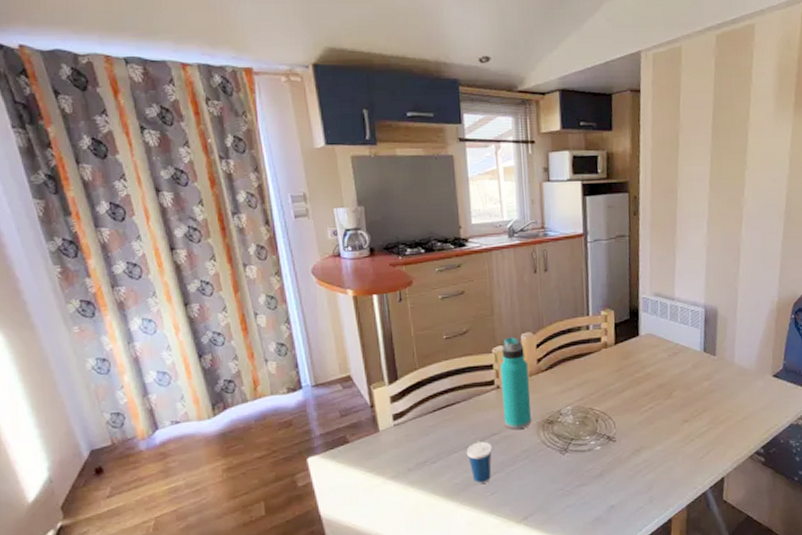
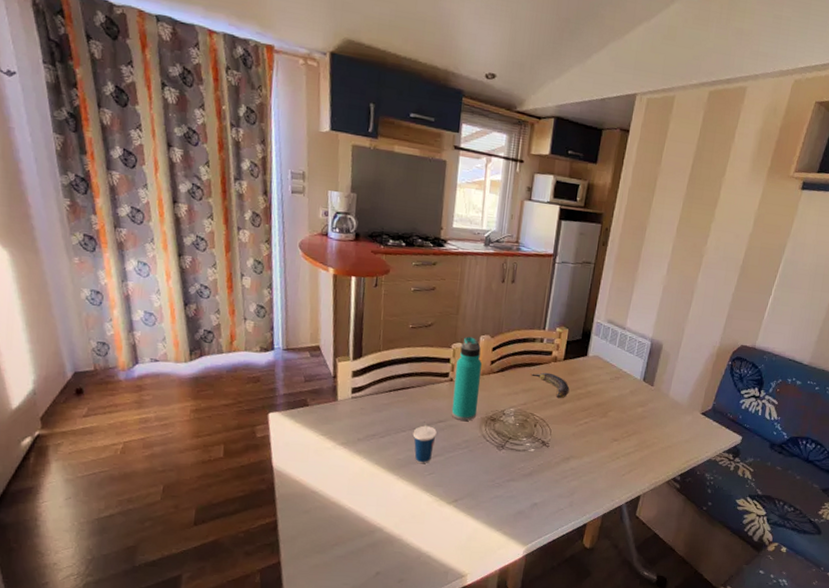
banana: none [580,361,627,387] -> present [529,372,570,399]

